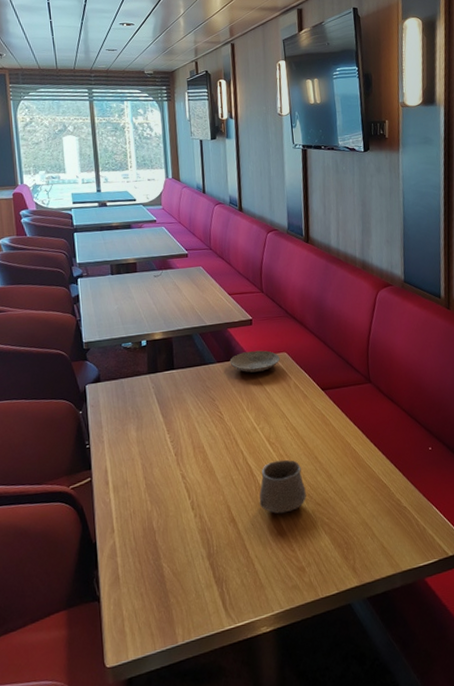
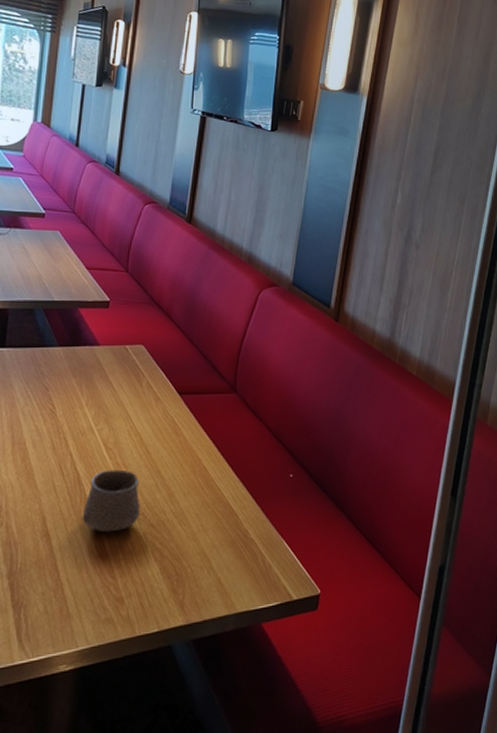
plate: present [229,350,280,373] -> none [74,338,135,363]

